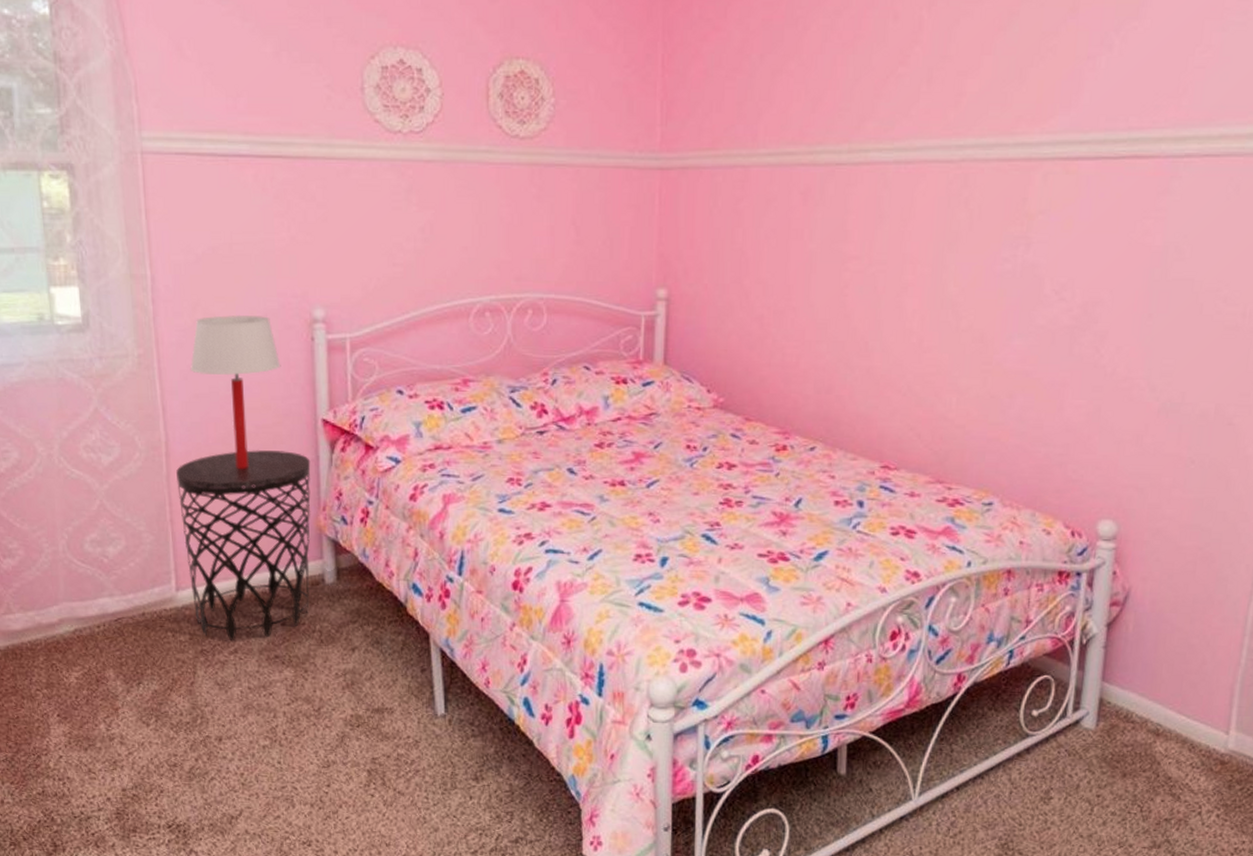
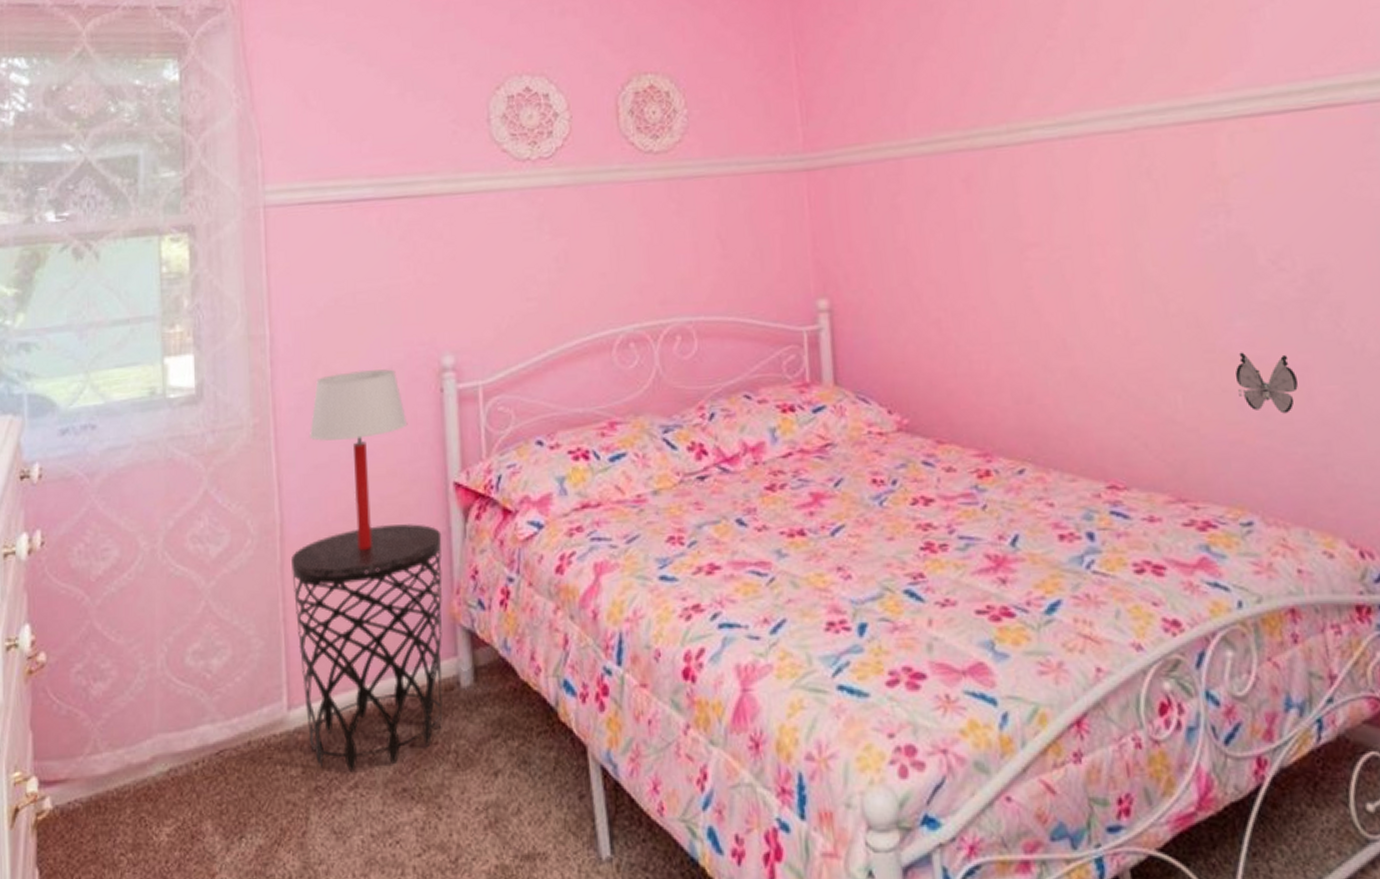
decorative butterfly: none [1003,366,1054,420] -> present [1235,352,1298,414]

